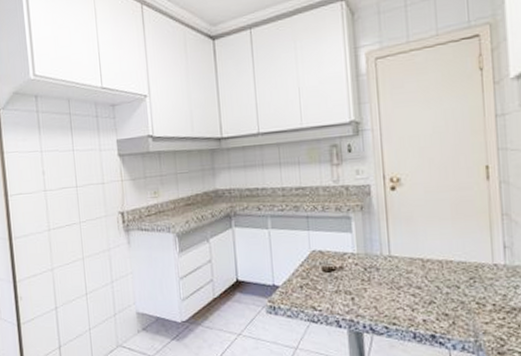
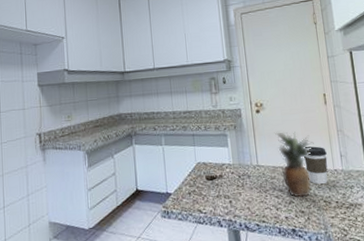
fruit: none [413,214,468,297] -> present [274,131,314,198]
coffee cup: none [452,234,485,282] -> present [303,146,328,184]

